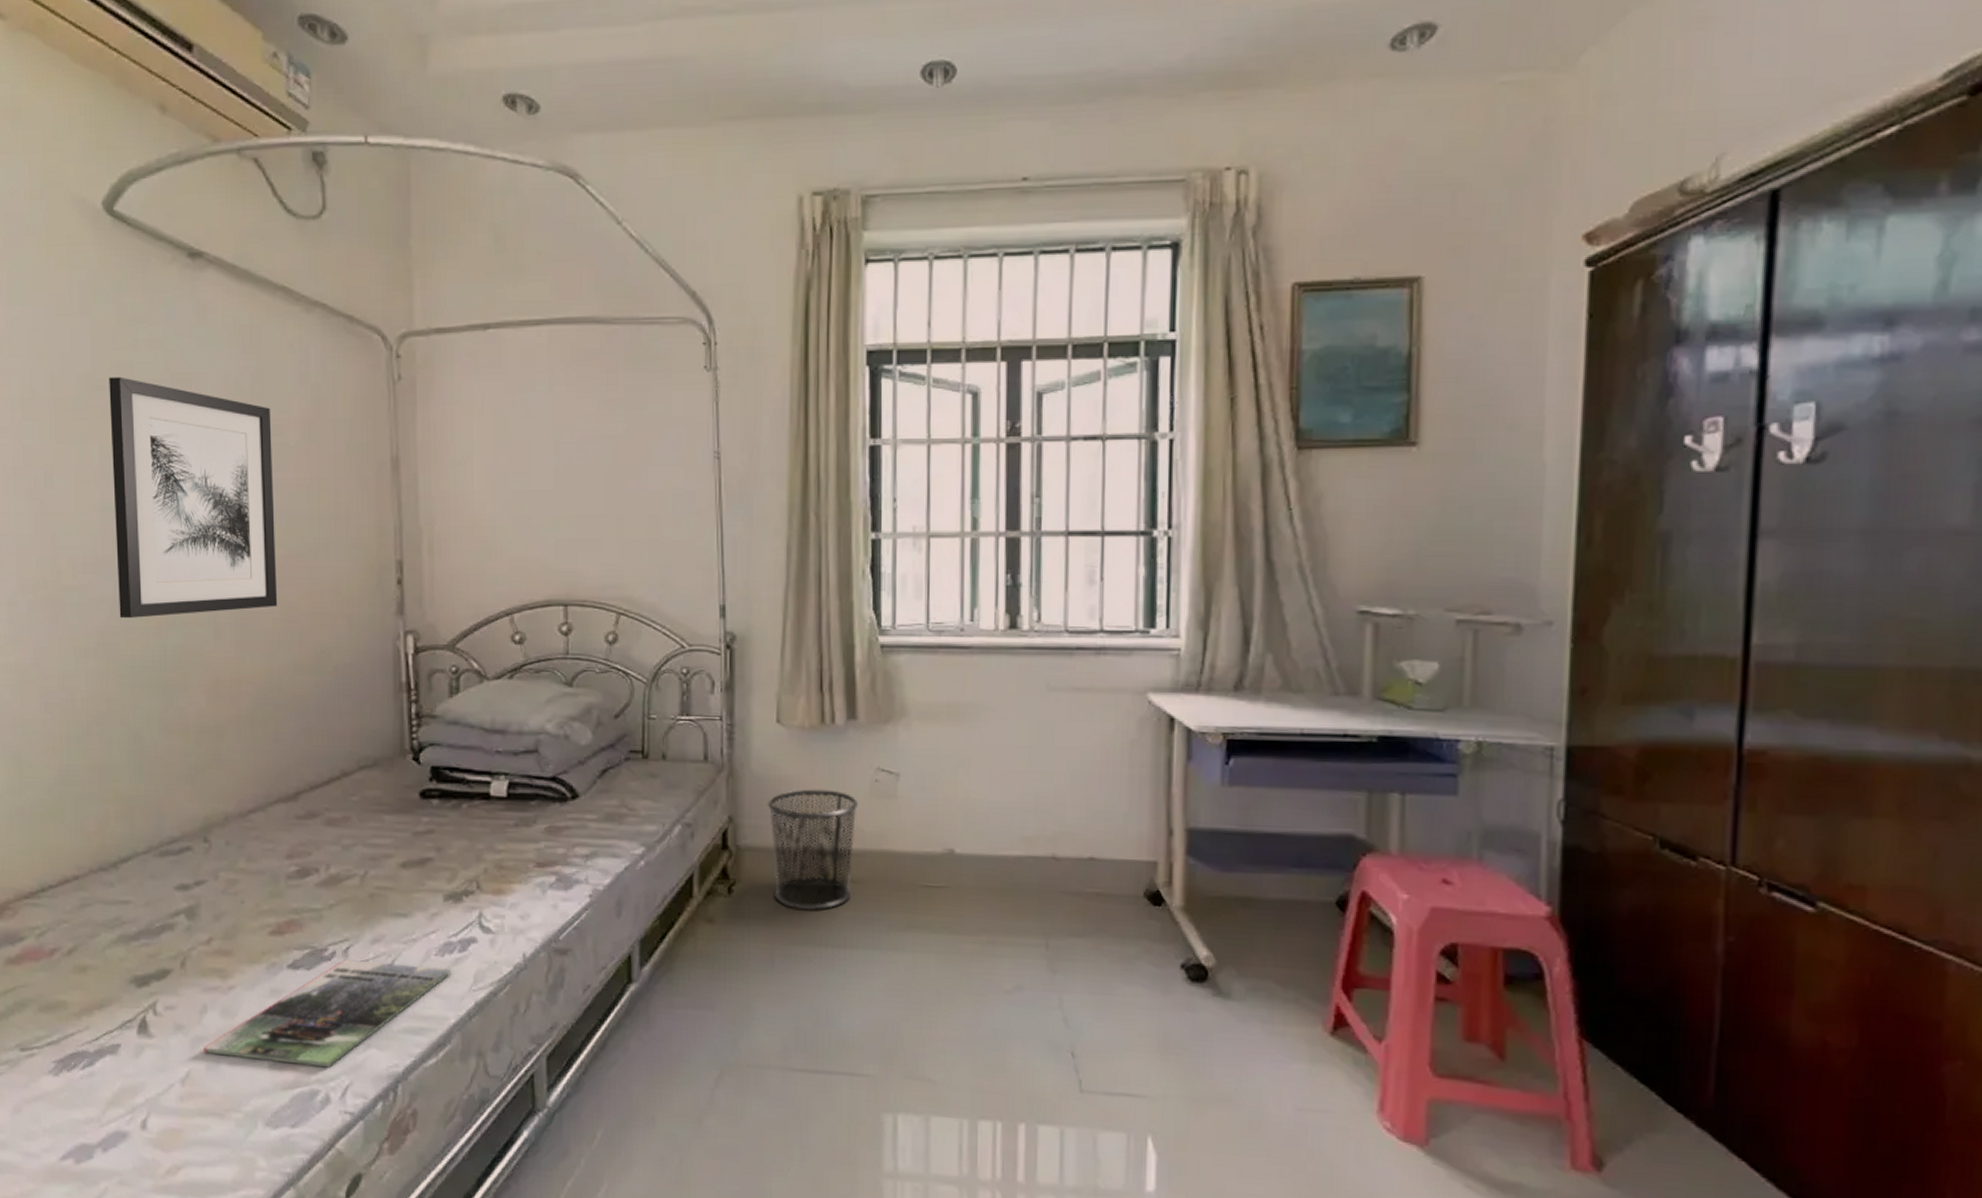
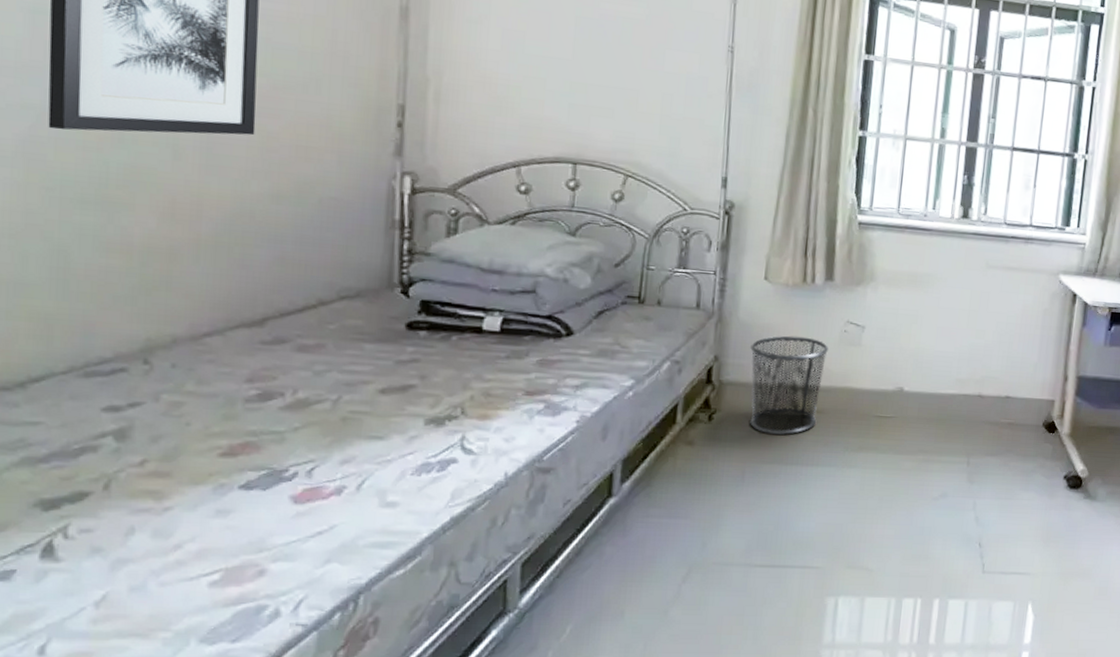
magazine: present [203,959,452,1068] -> none [127,479,428,583]

